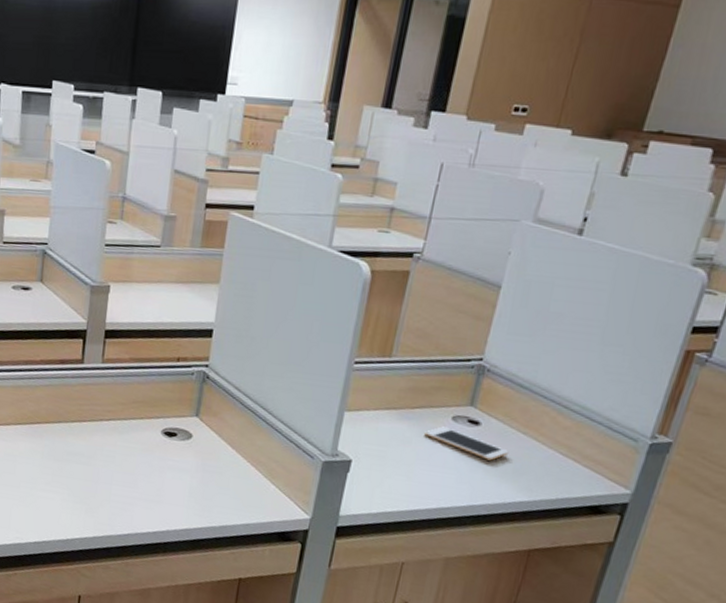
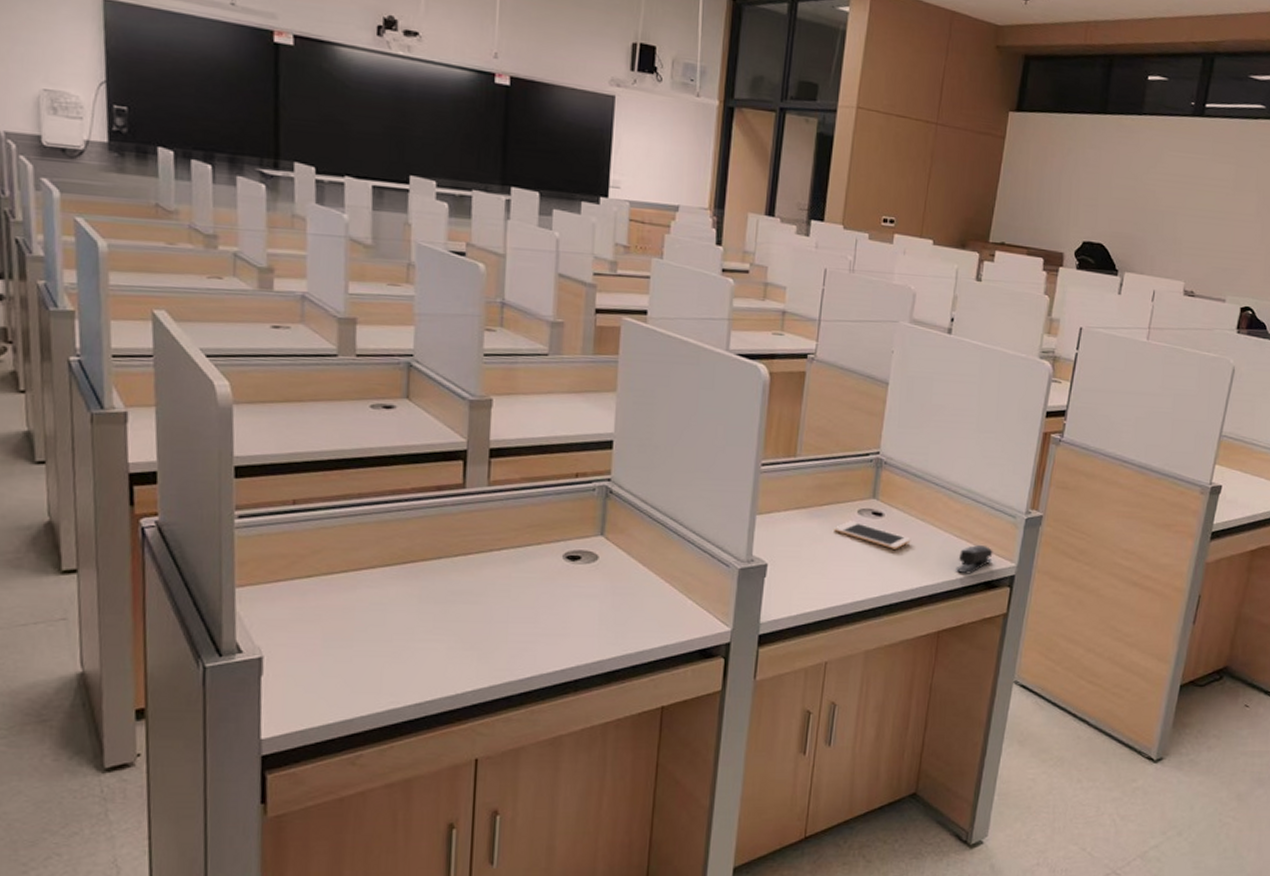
stapler: none [557,466,605,496] -> present [956,544,993,574]

